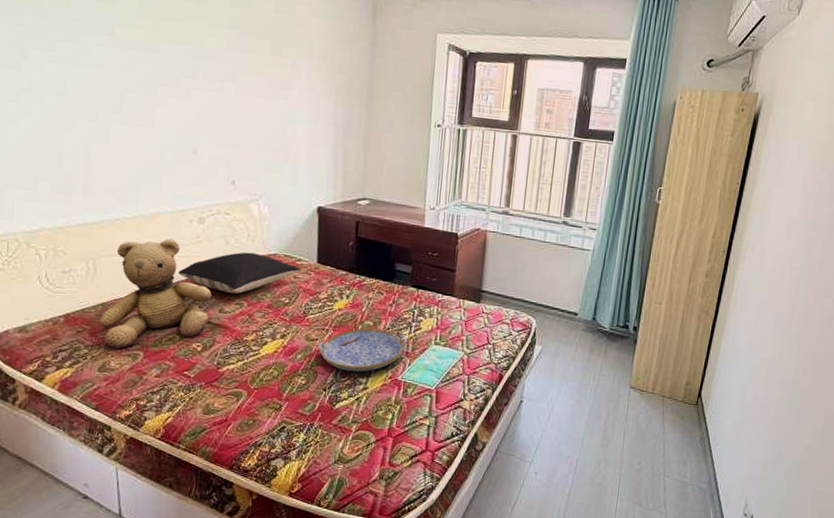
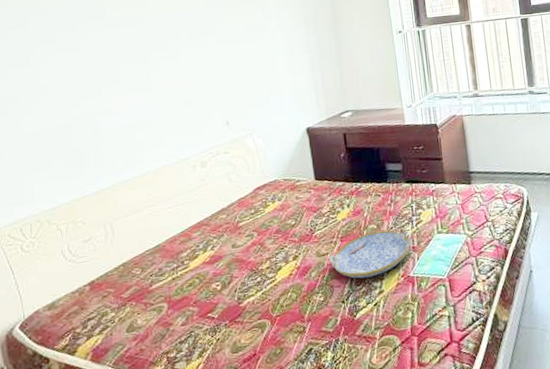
teddy bear: present [100,238,212,350] -> none [123,187,224,307]
pillow: present [178,252,301,294] -> none [189,183,302,227]

